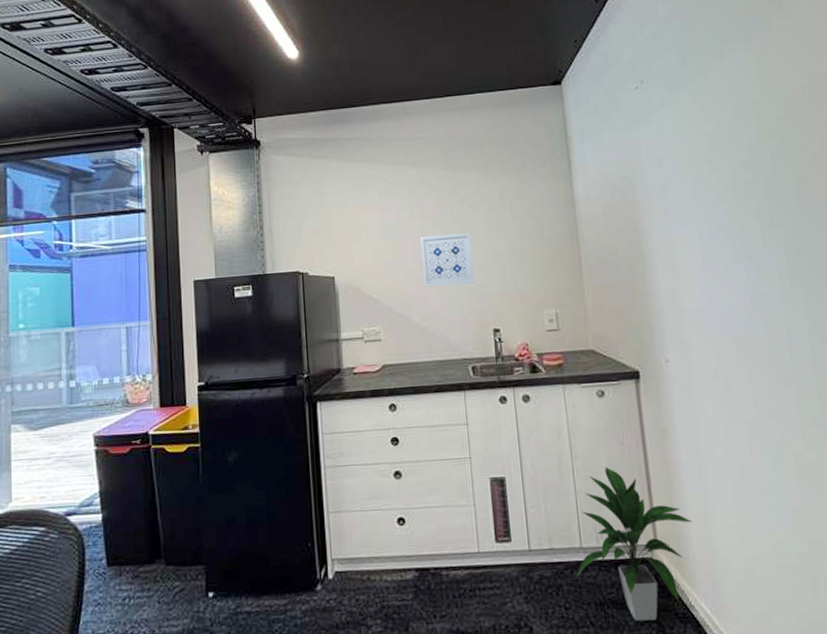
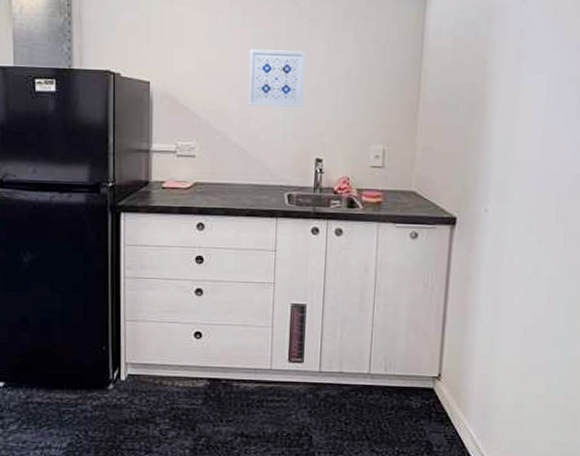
indoor plant: present [576,466,692,621] -> none [360,304,478,440]

